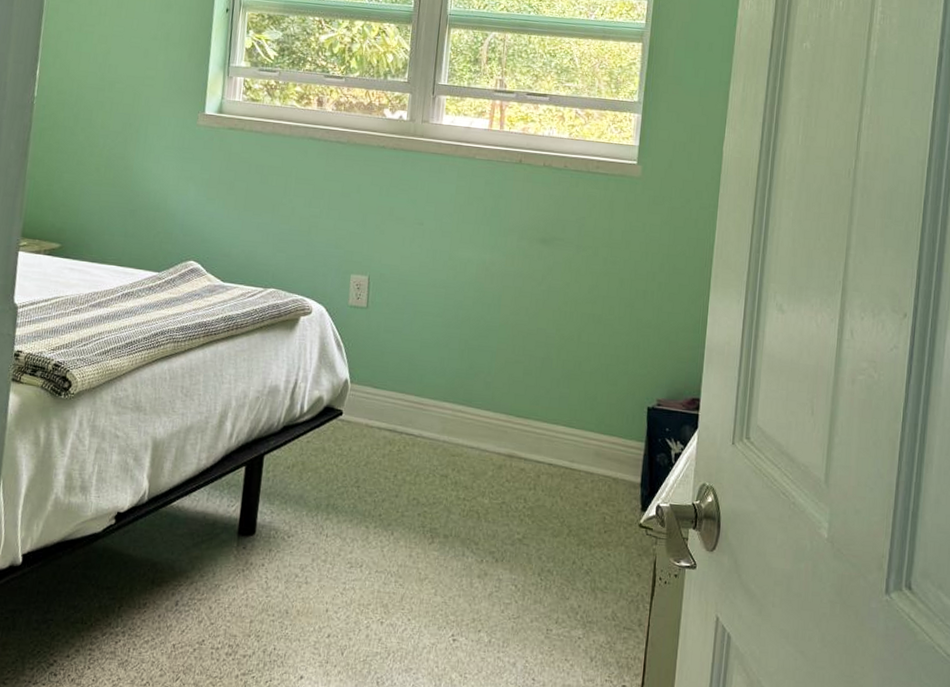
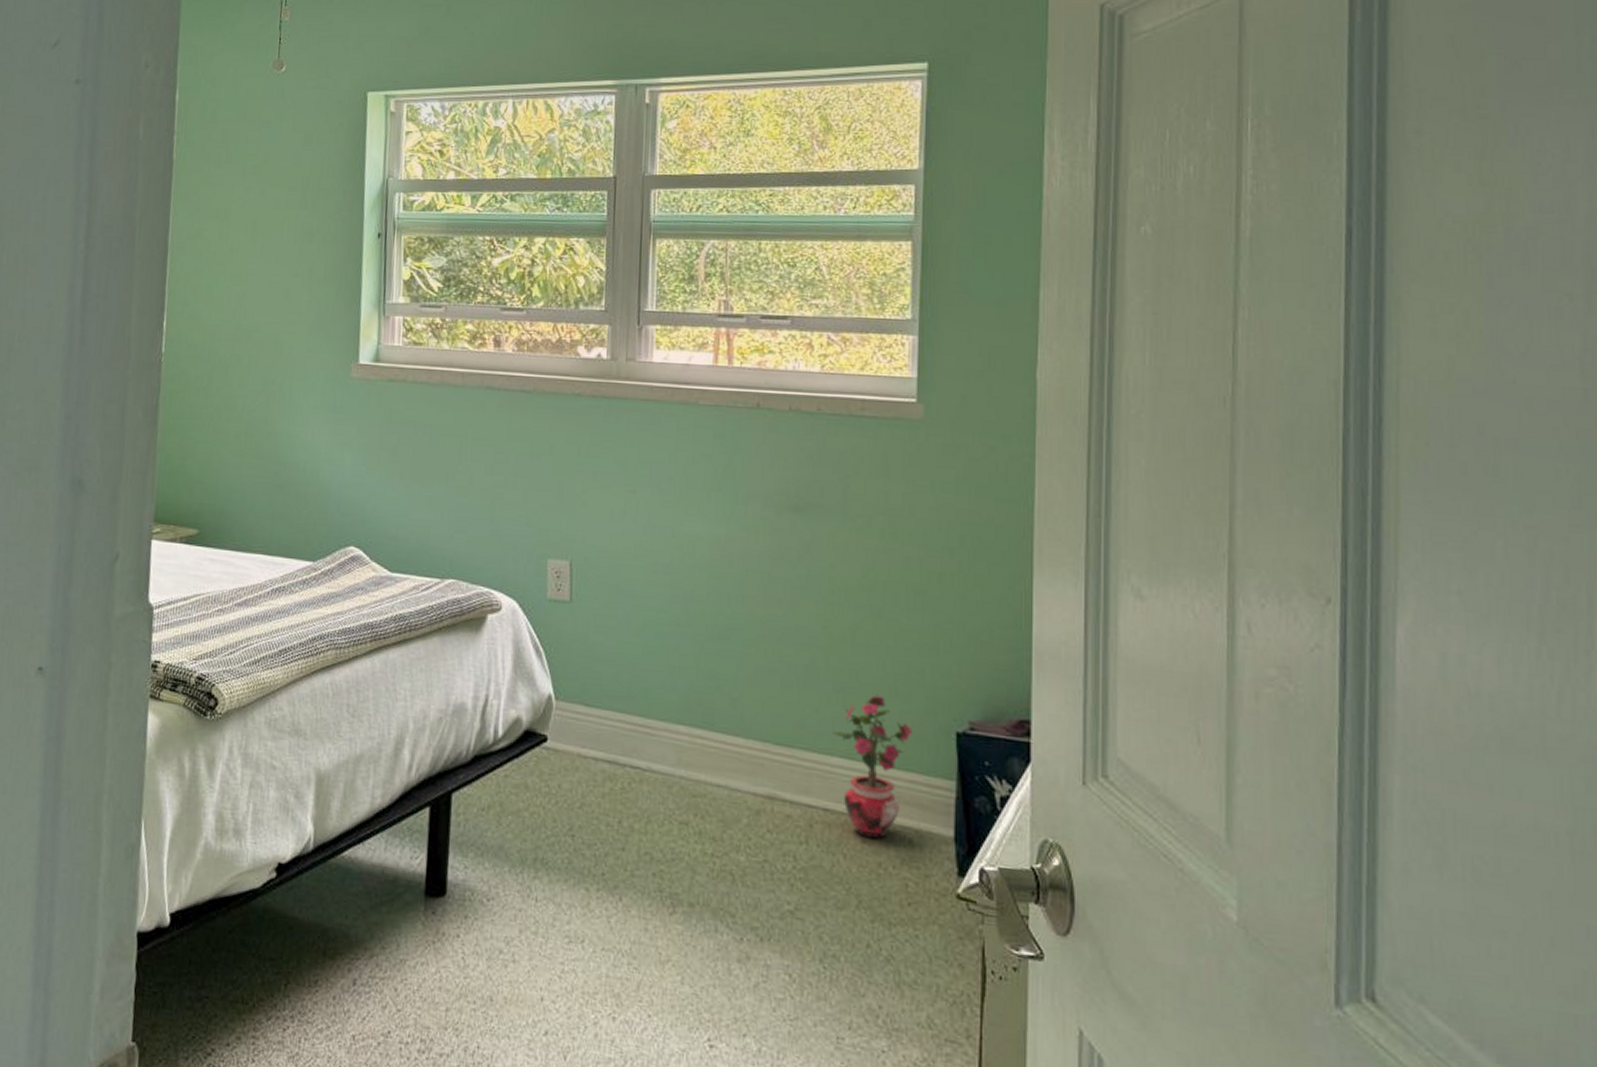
potted plant: none [559,379,617,485] -> present [833,694,913,839]

